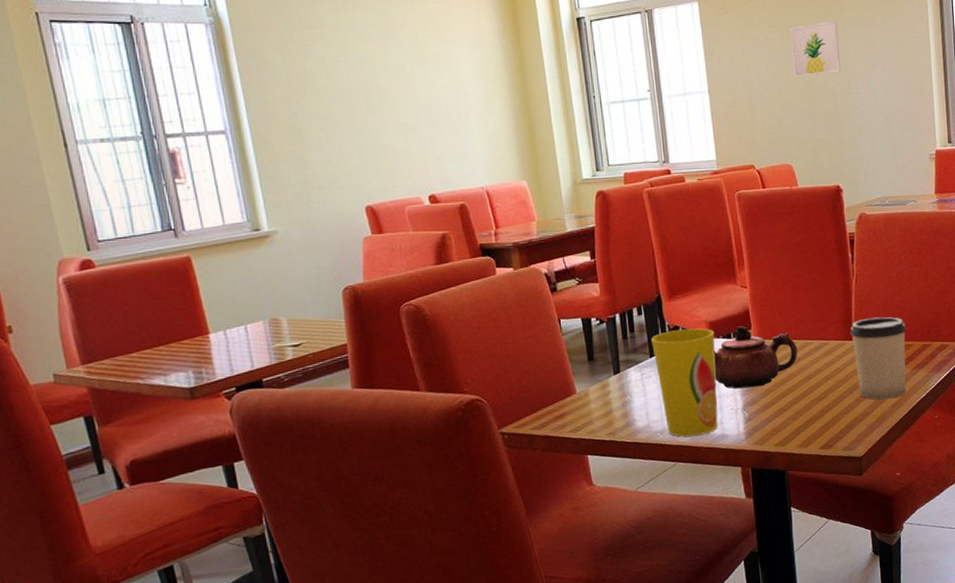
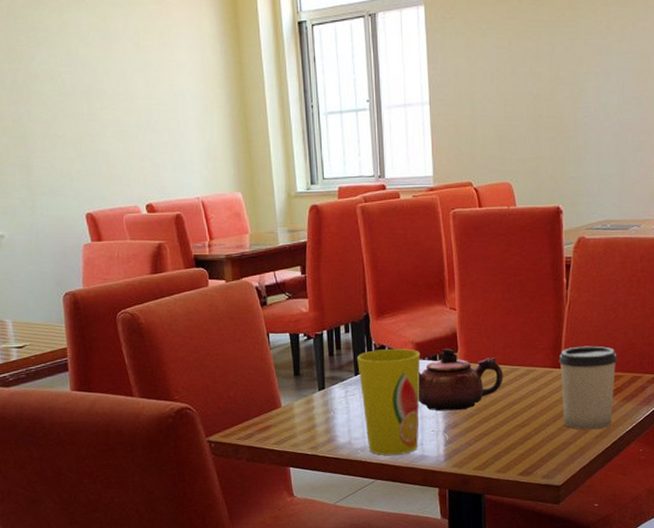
wall art: present [790,21,841,78] -> none [520,27,571,89]

